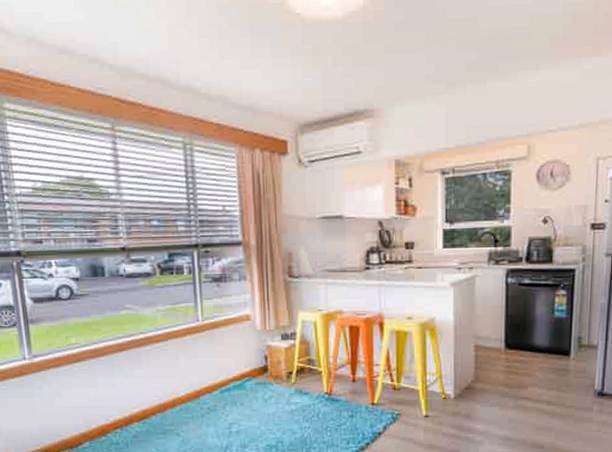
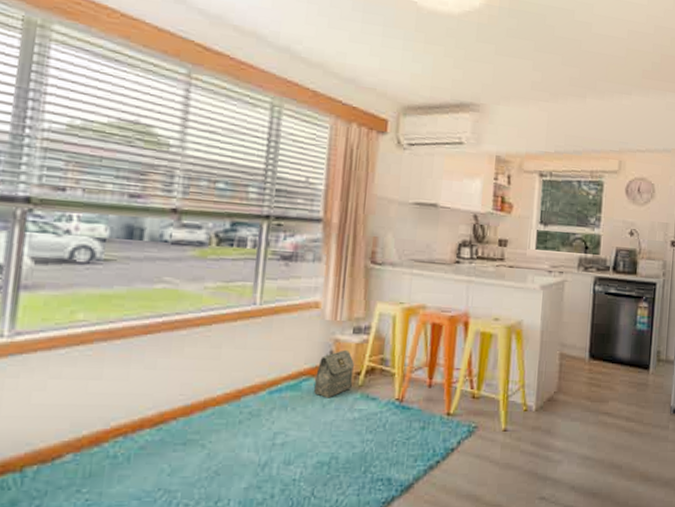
bag: none [255,354,287,395] -> present [314,349,355,399]

